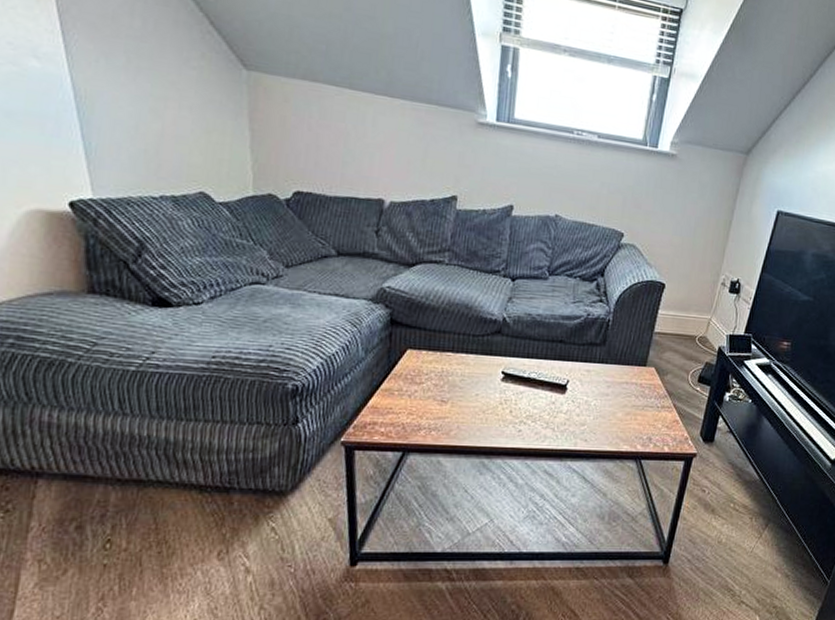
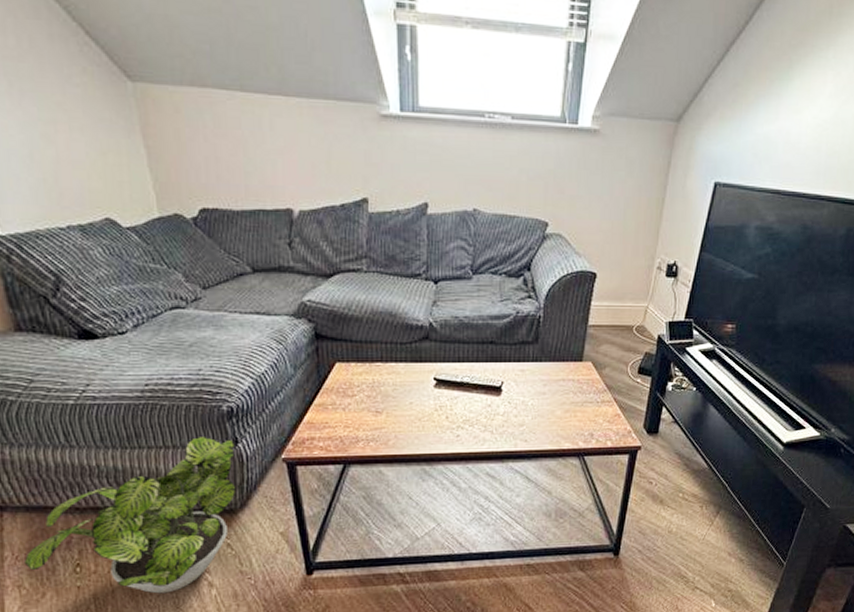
potted plant: none [49,413,295,578] -> present [23,437,237,594]

